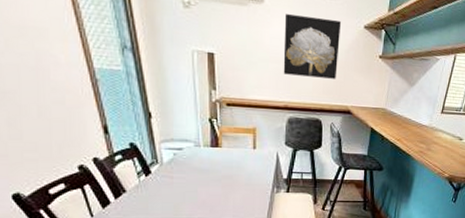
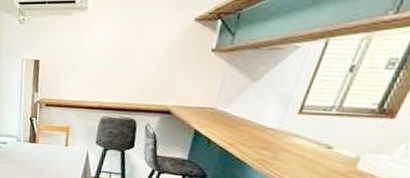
wall art: present [283,14,341,79] -> none [100,17,167,78]

